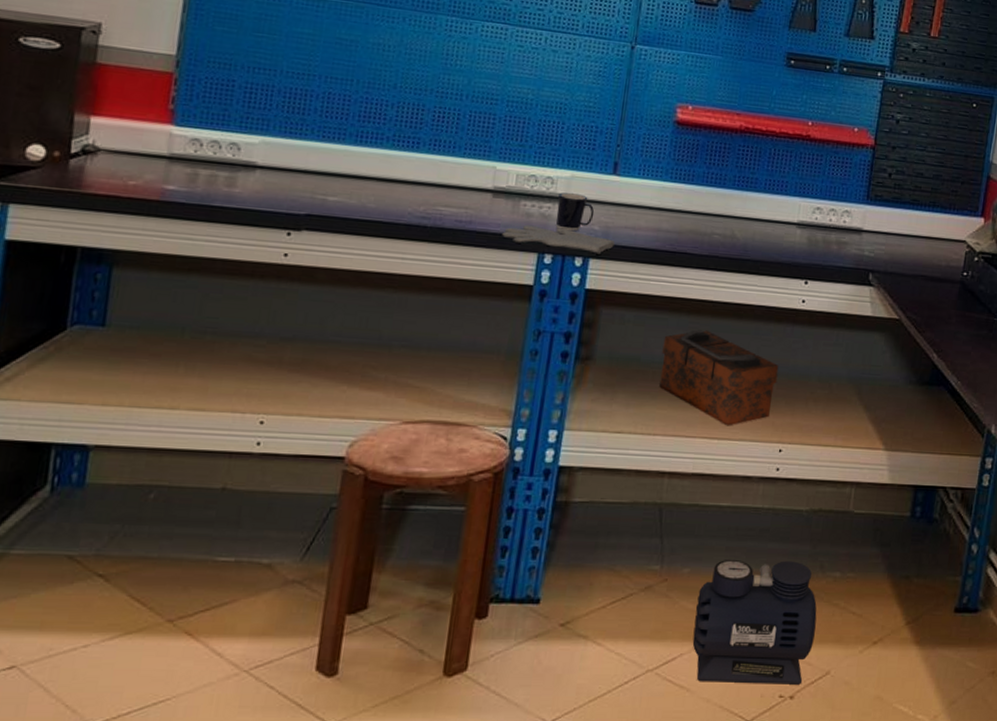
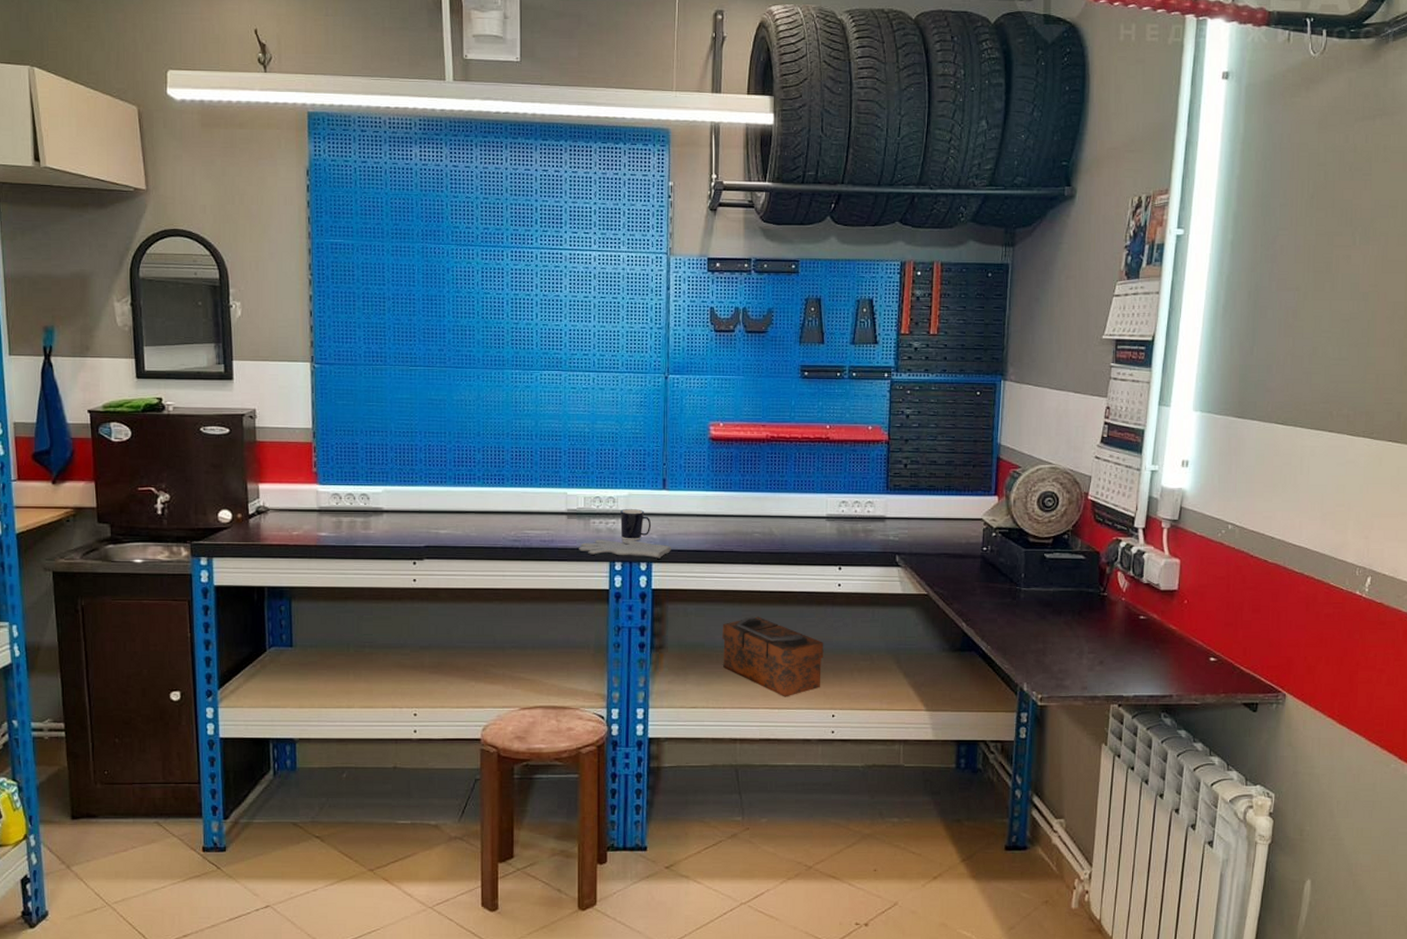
air compressor: present [692,559,817,685] -> none [775,809,881,914]

